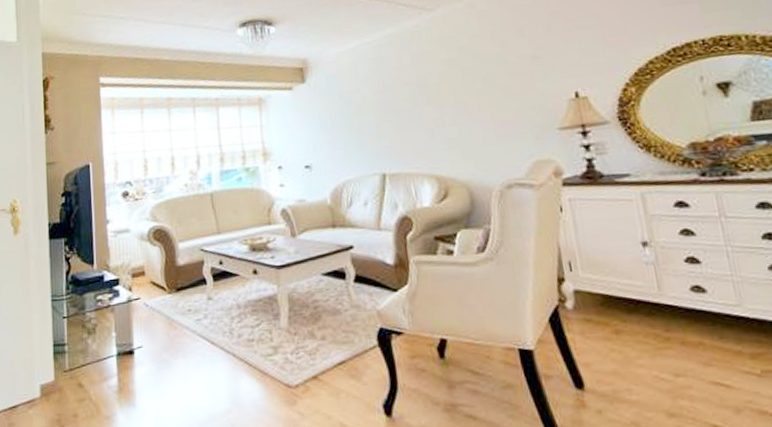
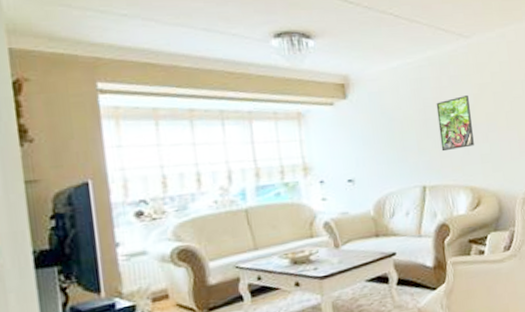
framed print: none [396,74,440,136] -> present [436,95,474,152]

